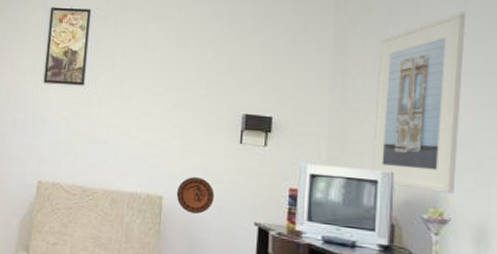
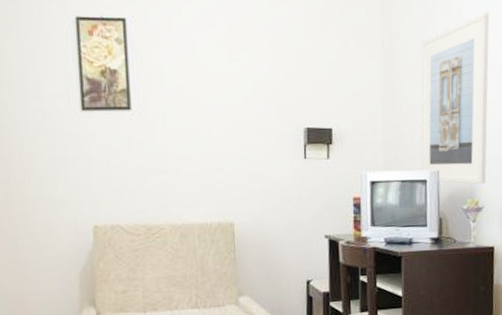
decorative plate: present [176,177,215,214] -> none [247,198,285,236]

